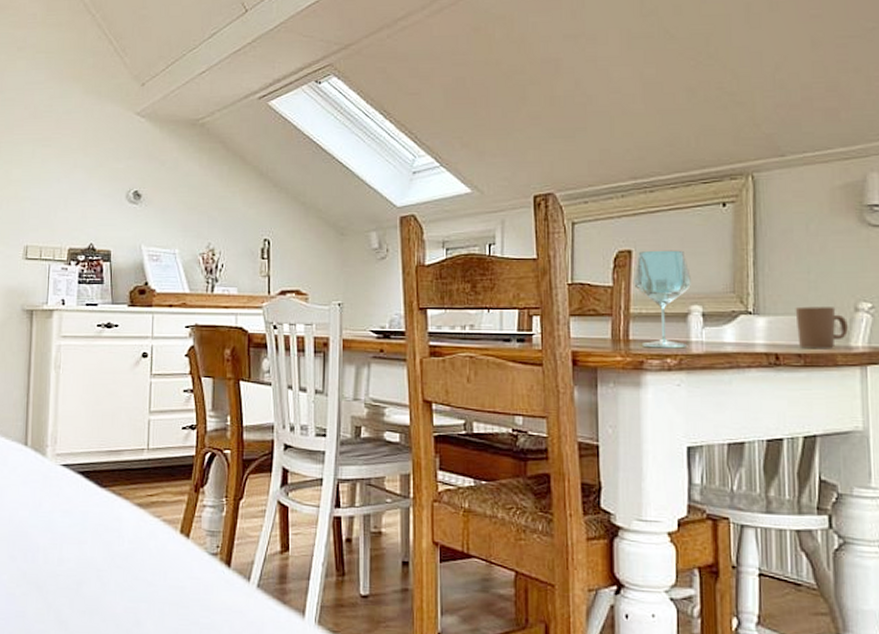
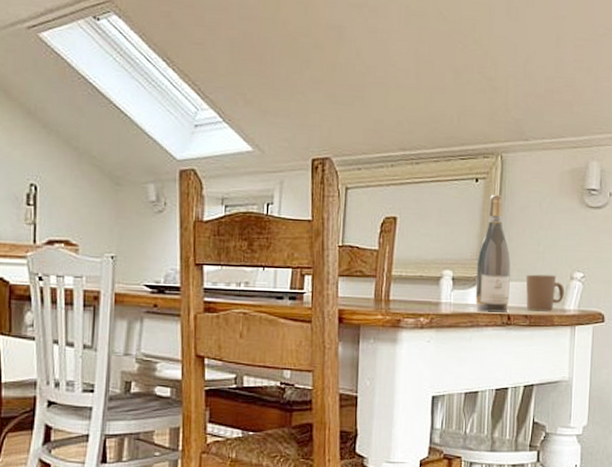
wine glass: present [632,250,691,349] -> none [396,218,445,309]
wine bottle: none [731,218,776,351] -> present [475,194,511,313]

